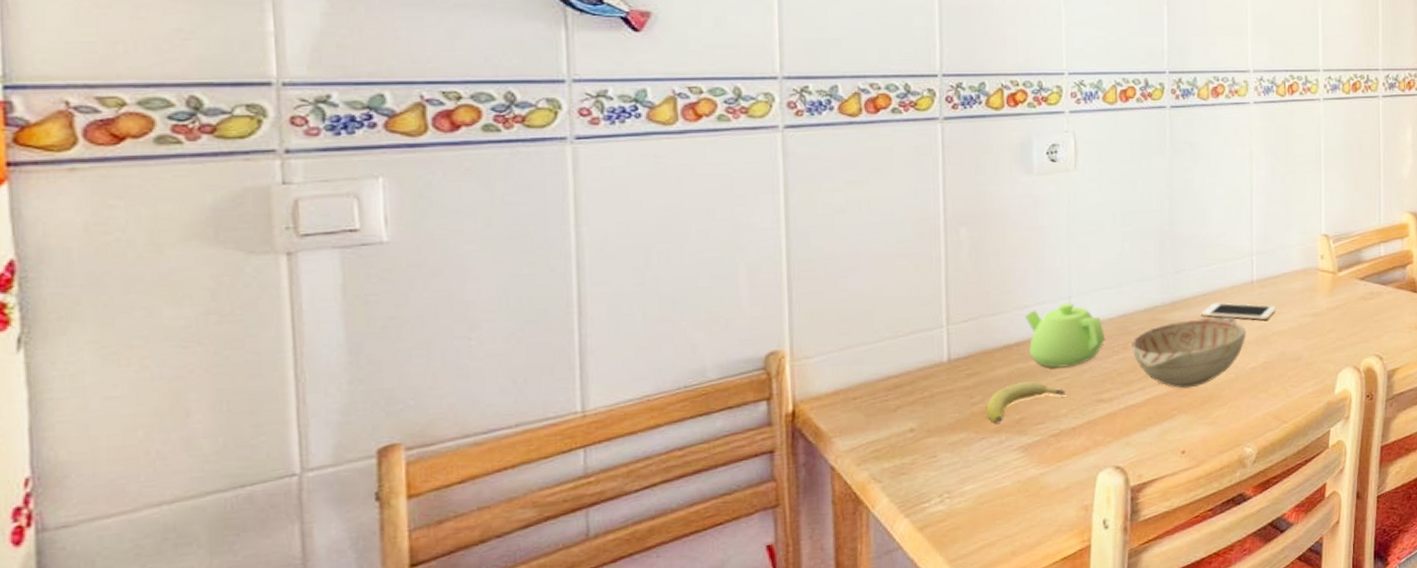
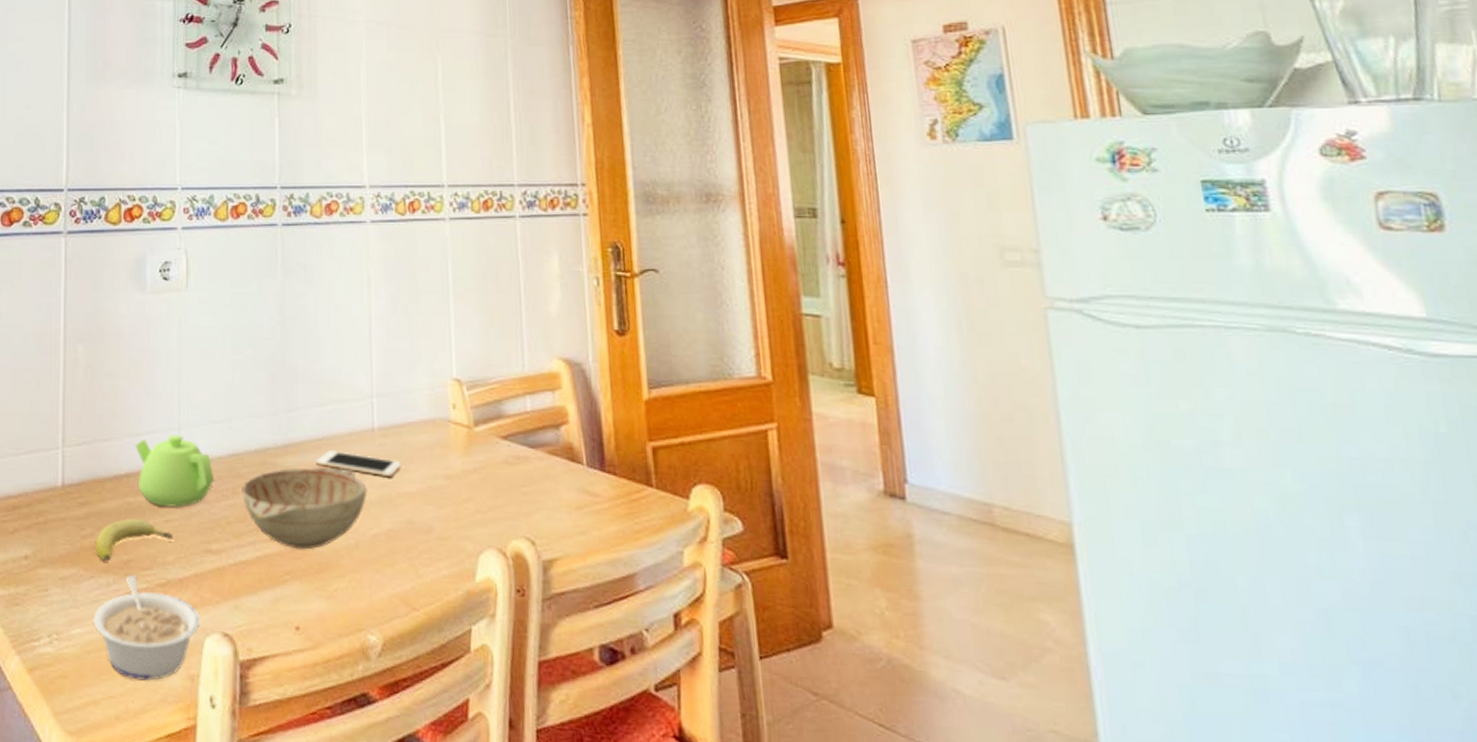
legume: none [986,429,1094,519] -> present [93,574,201,681]

